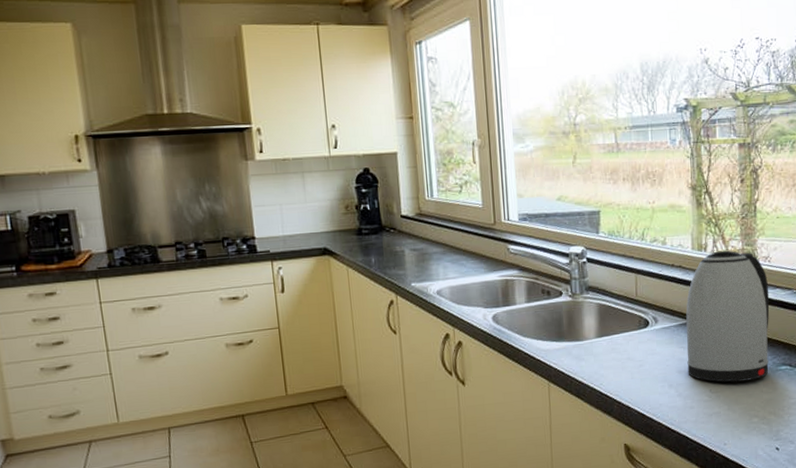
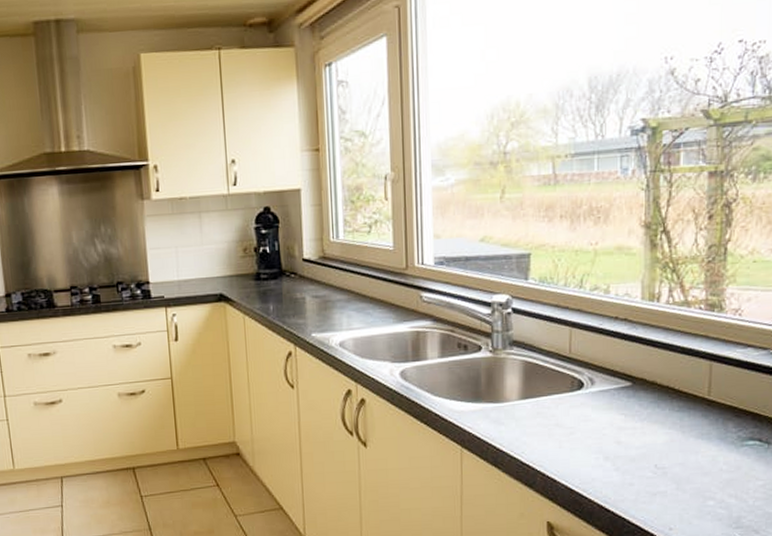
kettle: present [686,251,770,382] -> none [628,301,738,457]

